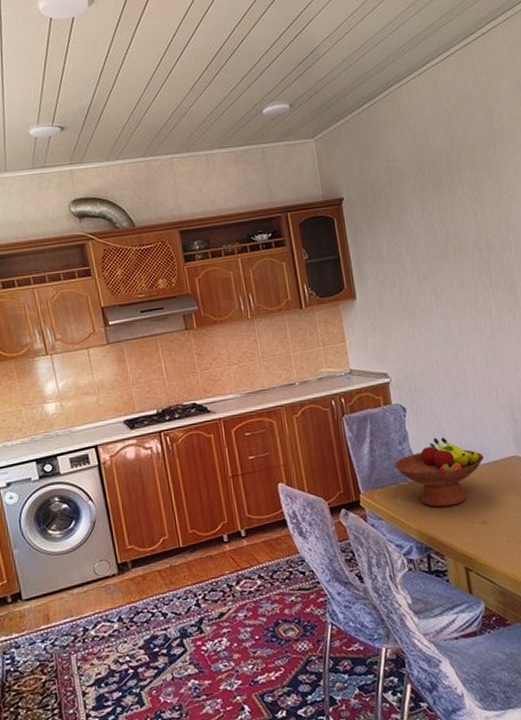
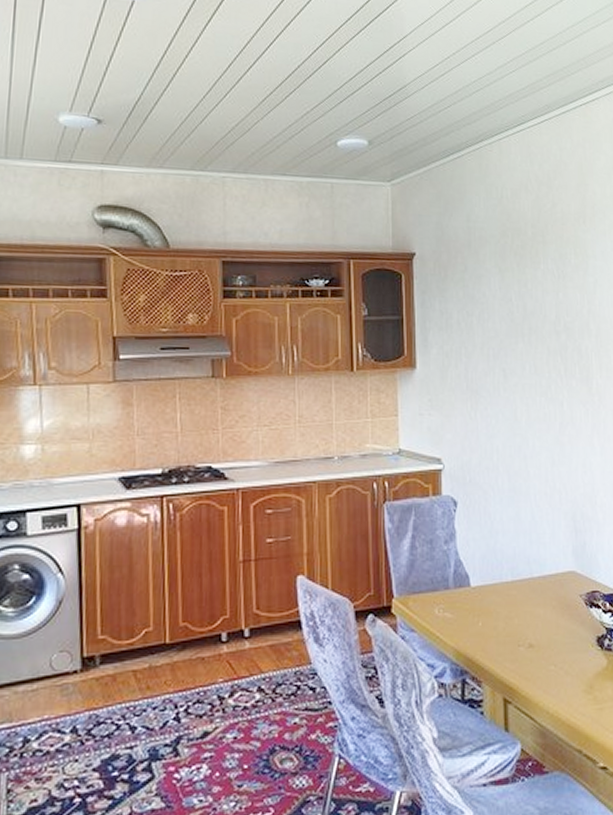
fruit bowl: present [394,437,484,508] -> none [436,540,538,624]

